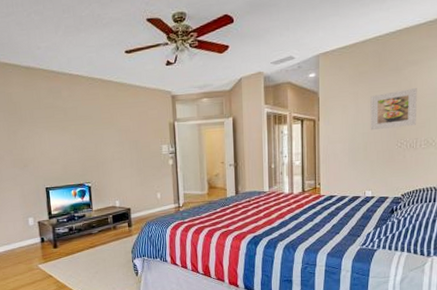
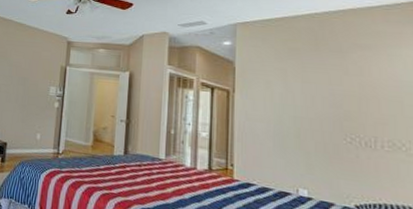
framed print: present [370,88,417,131] -> none [304,75,373,120]

